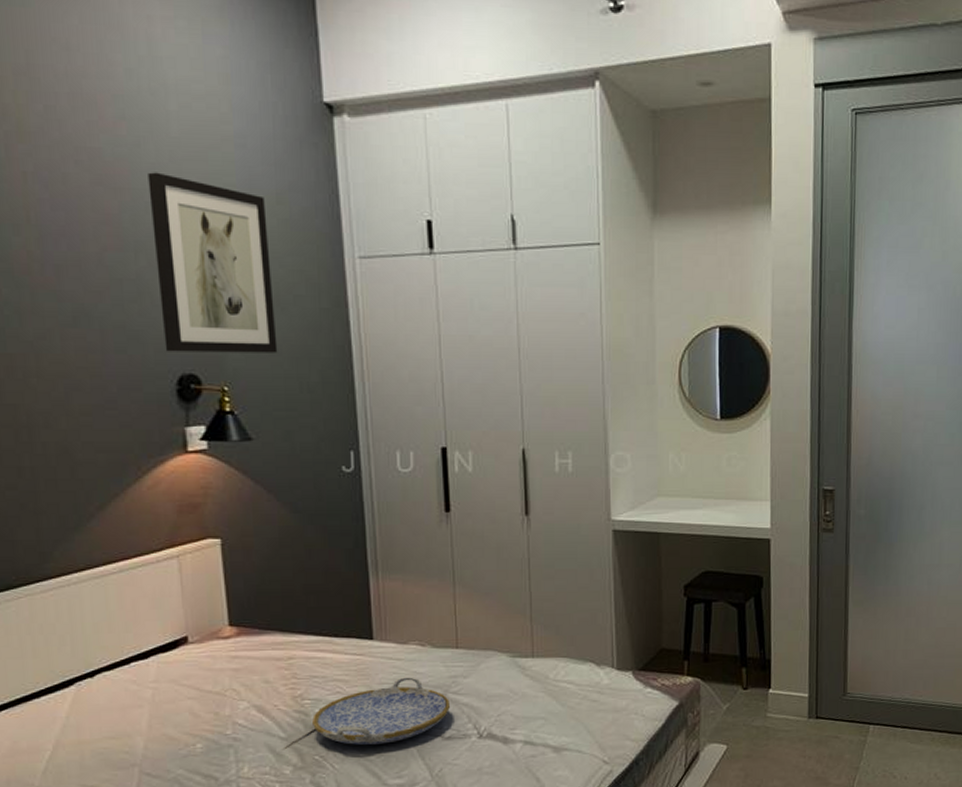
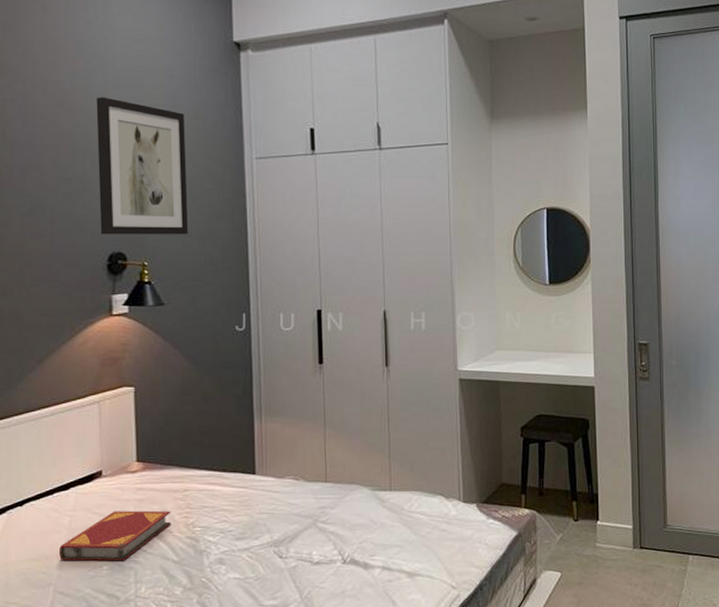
hardback book: none [141,681,275,739] -> present [58,510,171,561]
serving tray: present [311,677,451,745] -> none [200,507,320,569]

